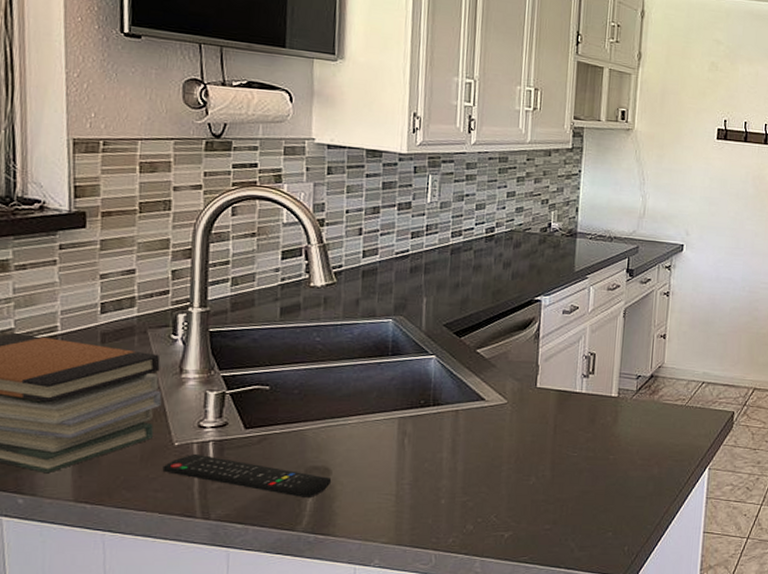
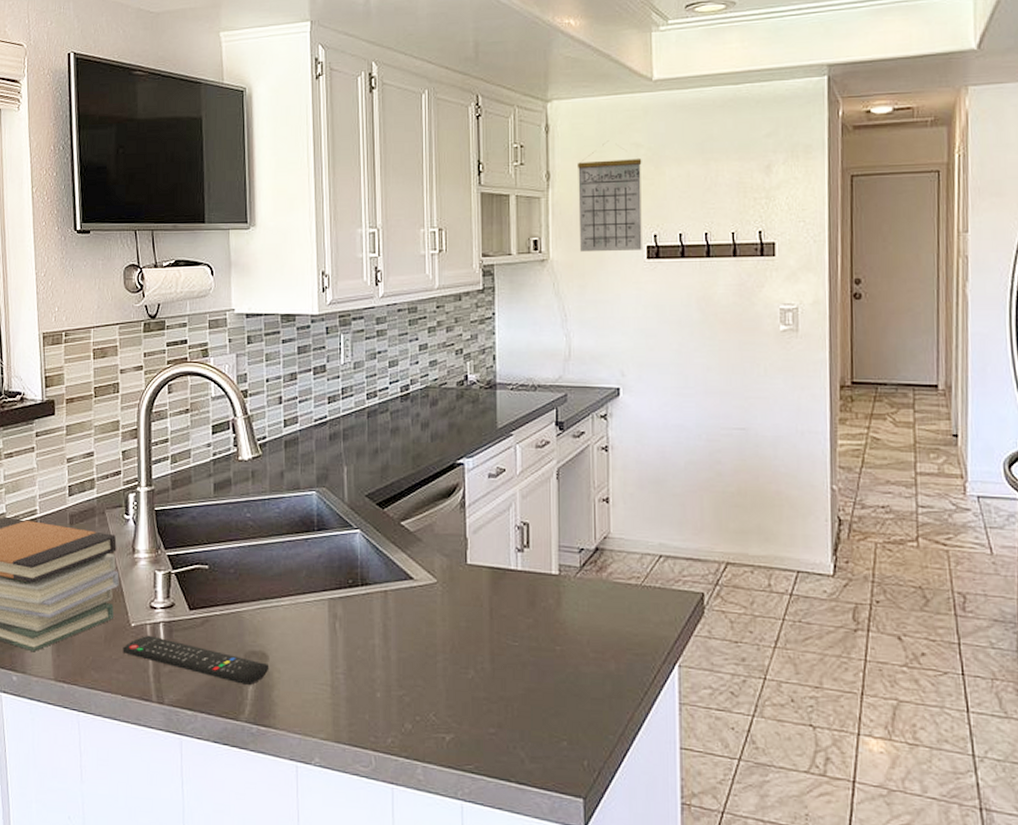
calendar: none [662,33,721,131] -> present [578,140,642,253]

